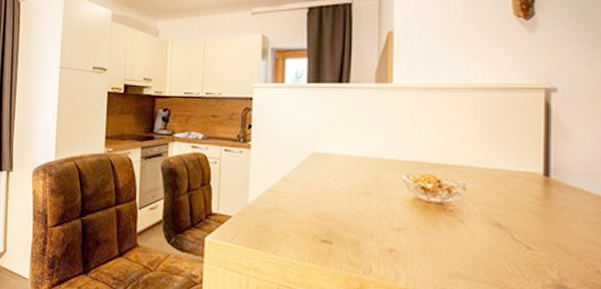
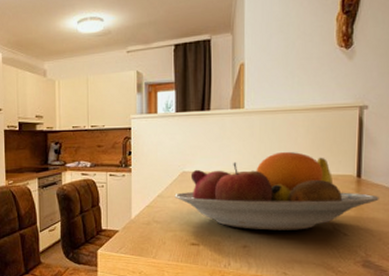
fruit bowl: none [302,137,577,237] -> present [174,151,379,231]

